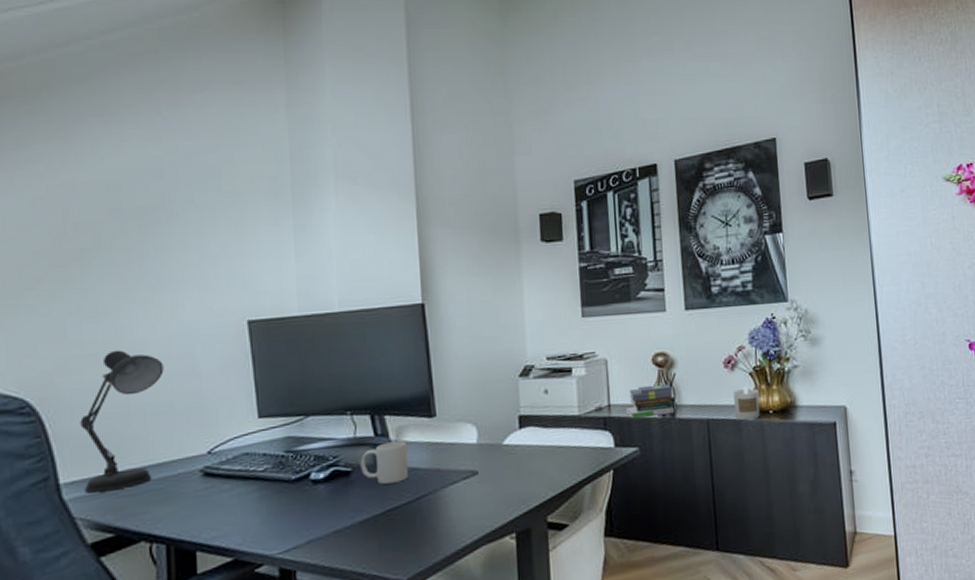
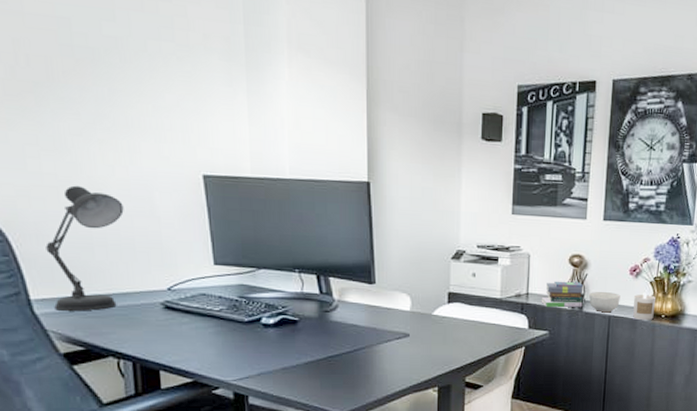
mug: present [360,441,409,484] -> none [306,300,349,335]
bowl: none [681,391,718,417] -> present [589,292,620,313]

